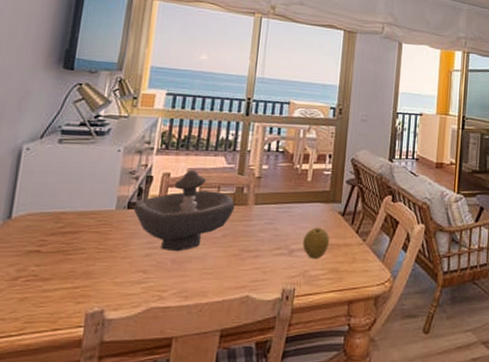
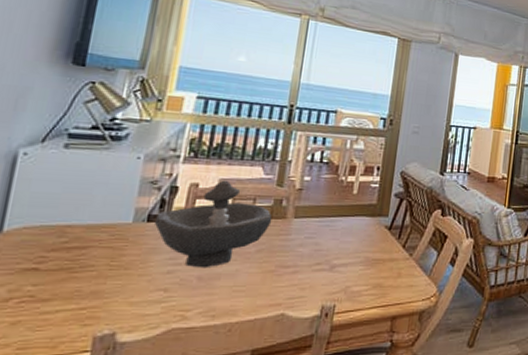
fruit: present [303,227,329,259] -> none [345,241,374,275]

